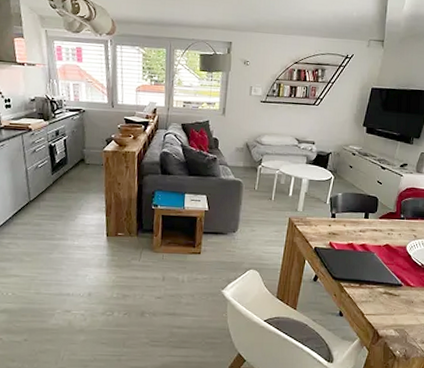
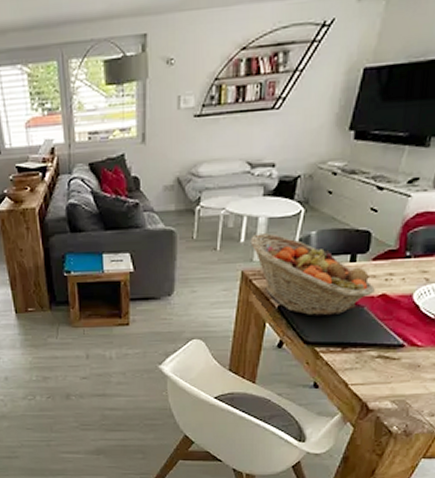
fruit basket: none [296,191,381,258] -> present [250,233,375,316]

